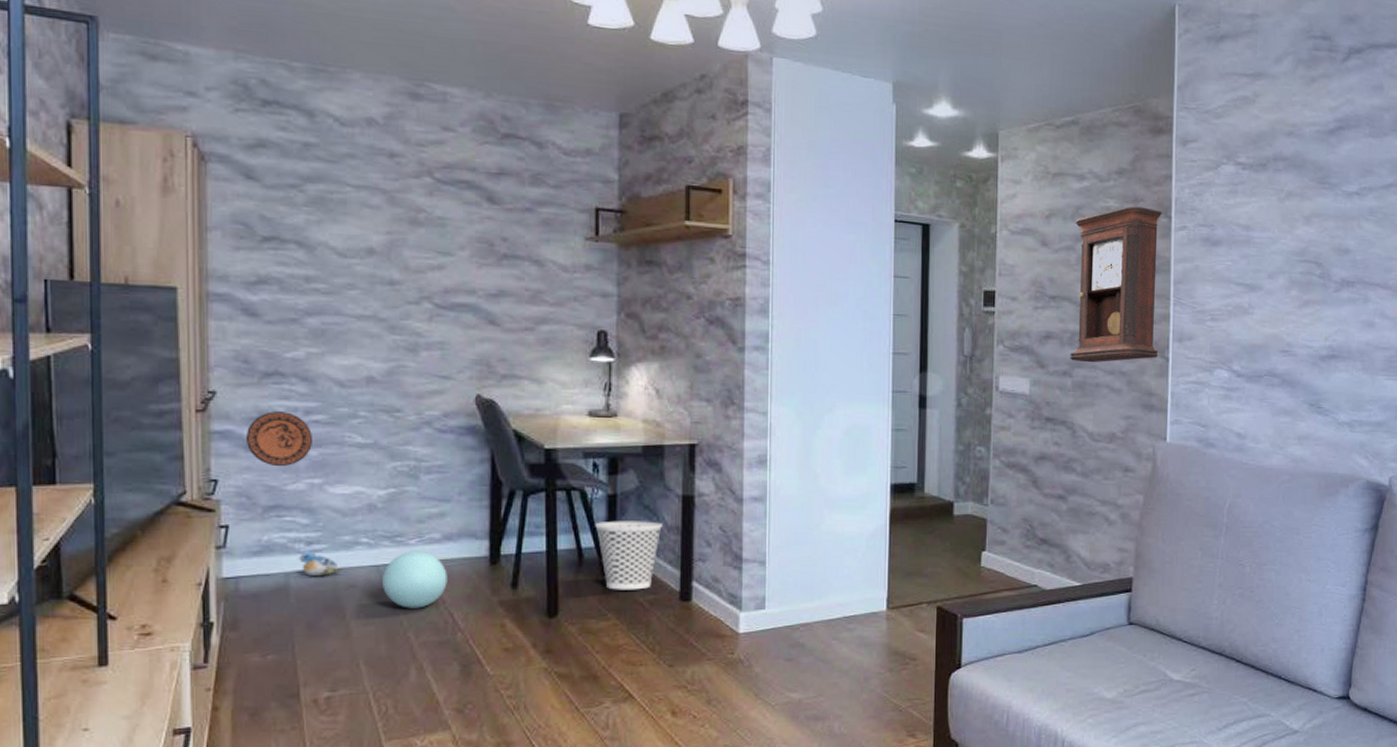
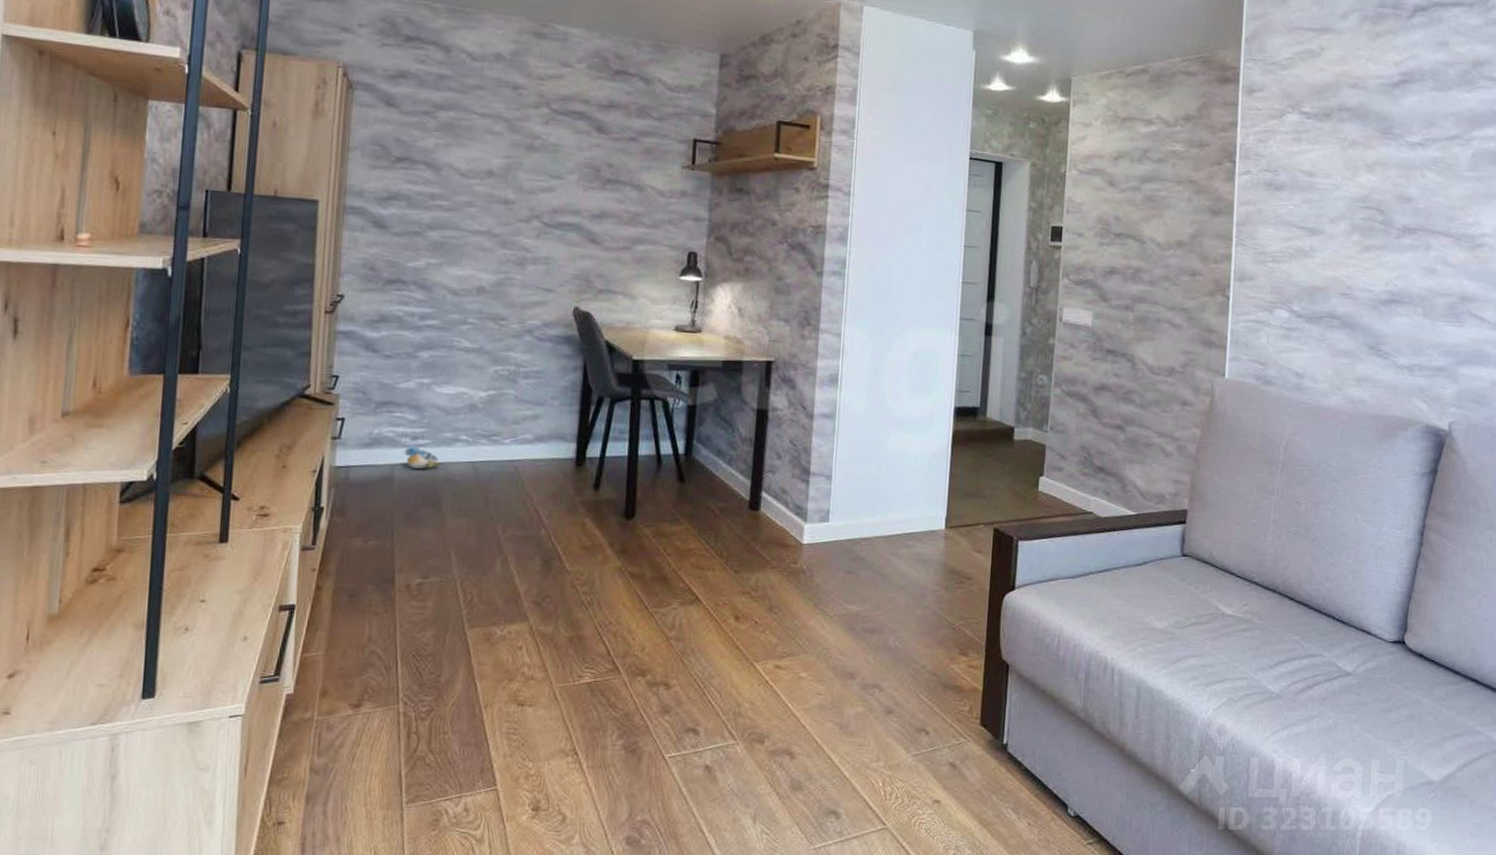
decorative plate: present [245,411,312,467] -> none [366,315,425,367]
ball: present [383,551,447,609] -> none [477,449,536,504]
wastebasket: present [595,521,662,590] -> none [674,430,737,497]
pendulum clock: present [1070,206,1162,363] -> none [1132,150,1227,299]

